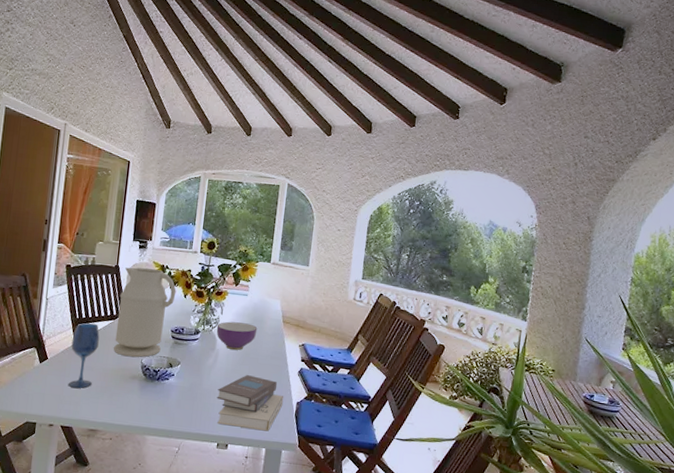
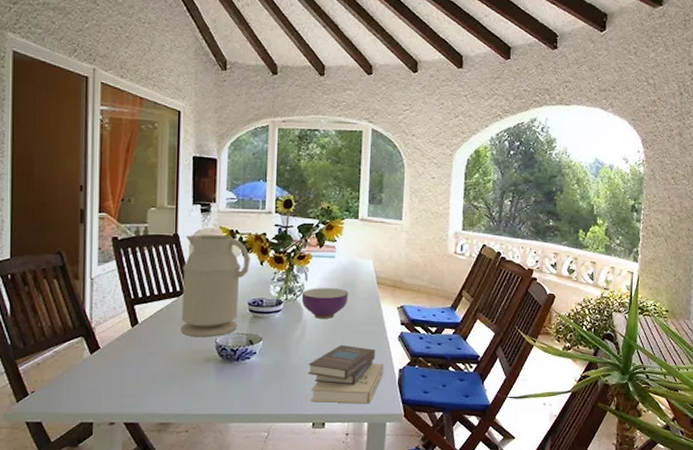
wineglass: present [68,322,100,388] -> none [128,302,162,378]

